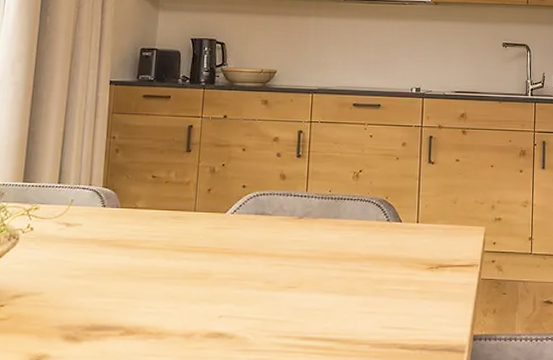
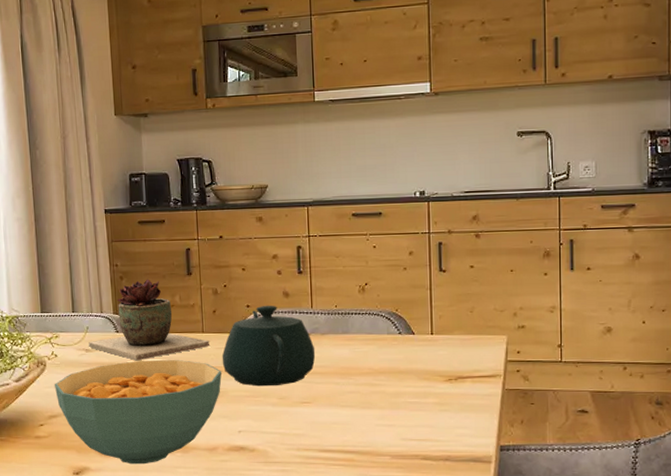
cereal bowl: none [24,238,209,352] -> present [55,360,222,465]
succulent plant: none [70,153,201,238] -> present [88,279,211,361]
teapot: none [210,186,306,270] -> present [222,305,316,387]

